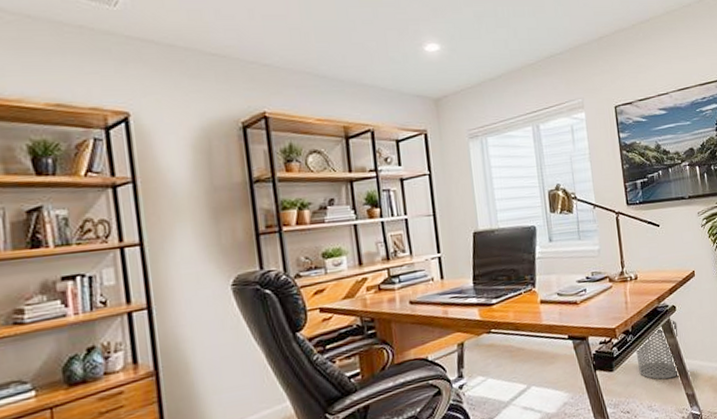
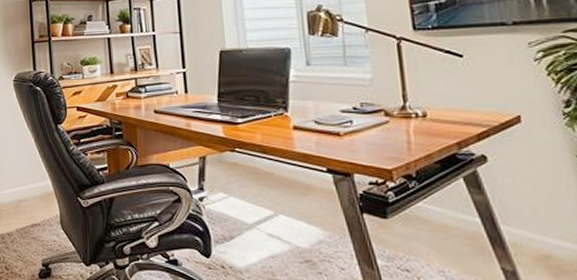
waste bin: present [635,320,680,380] -> none [421,172,491,244]

